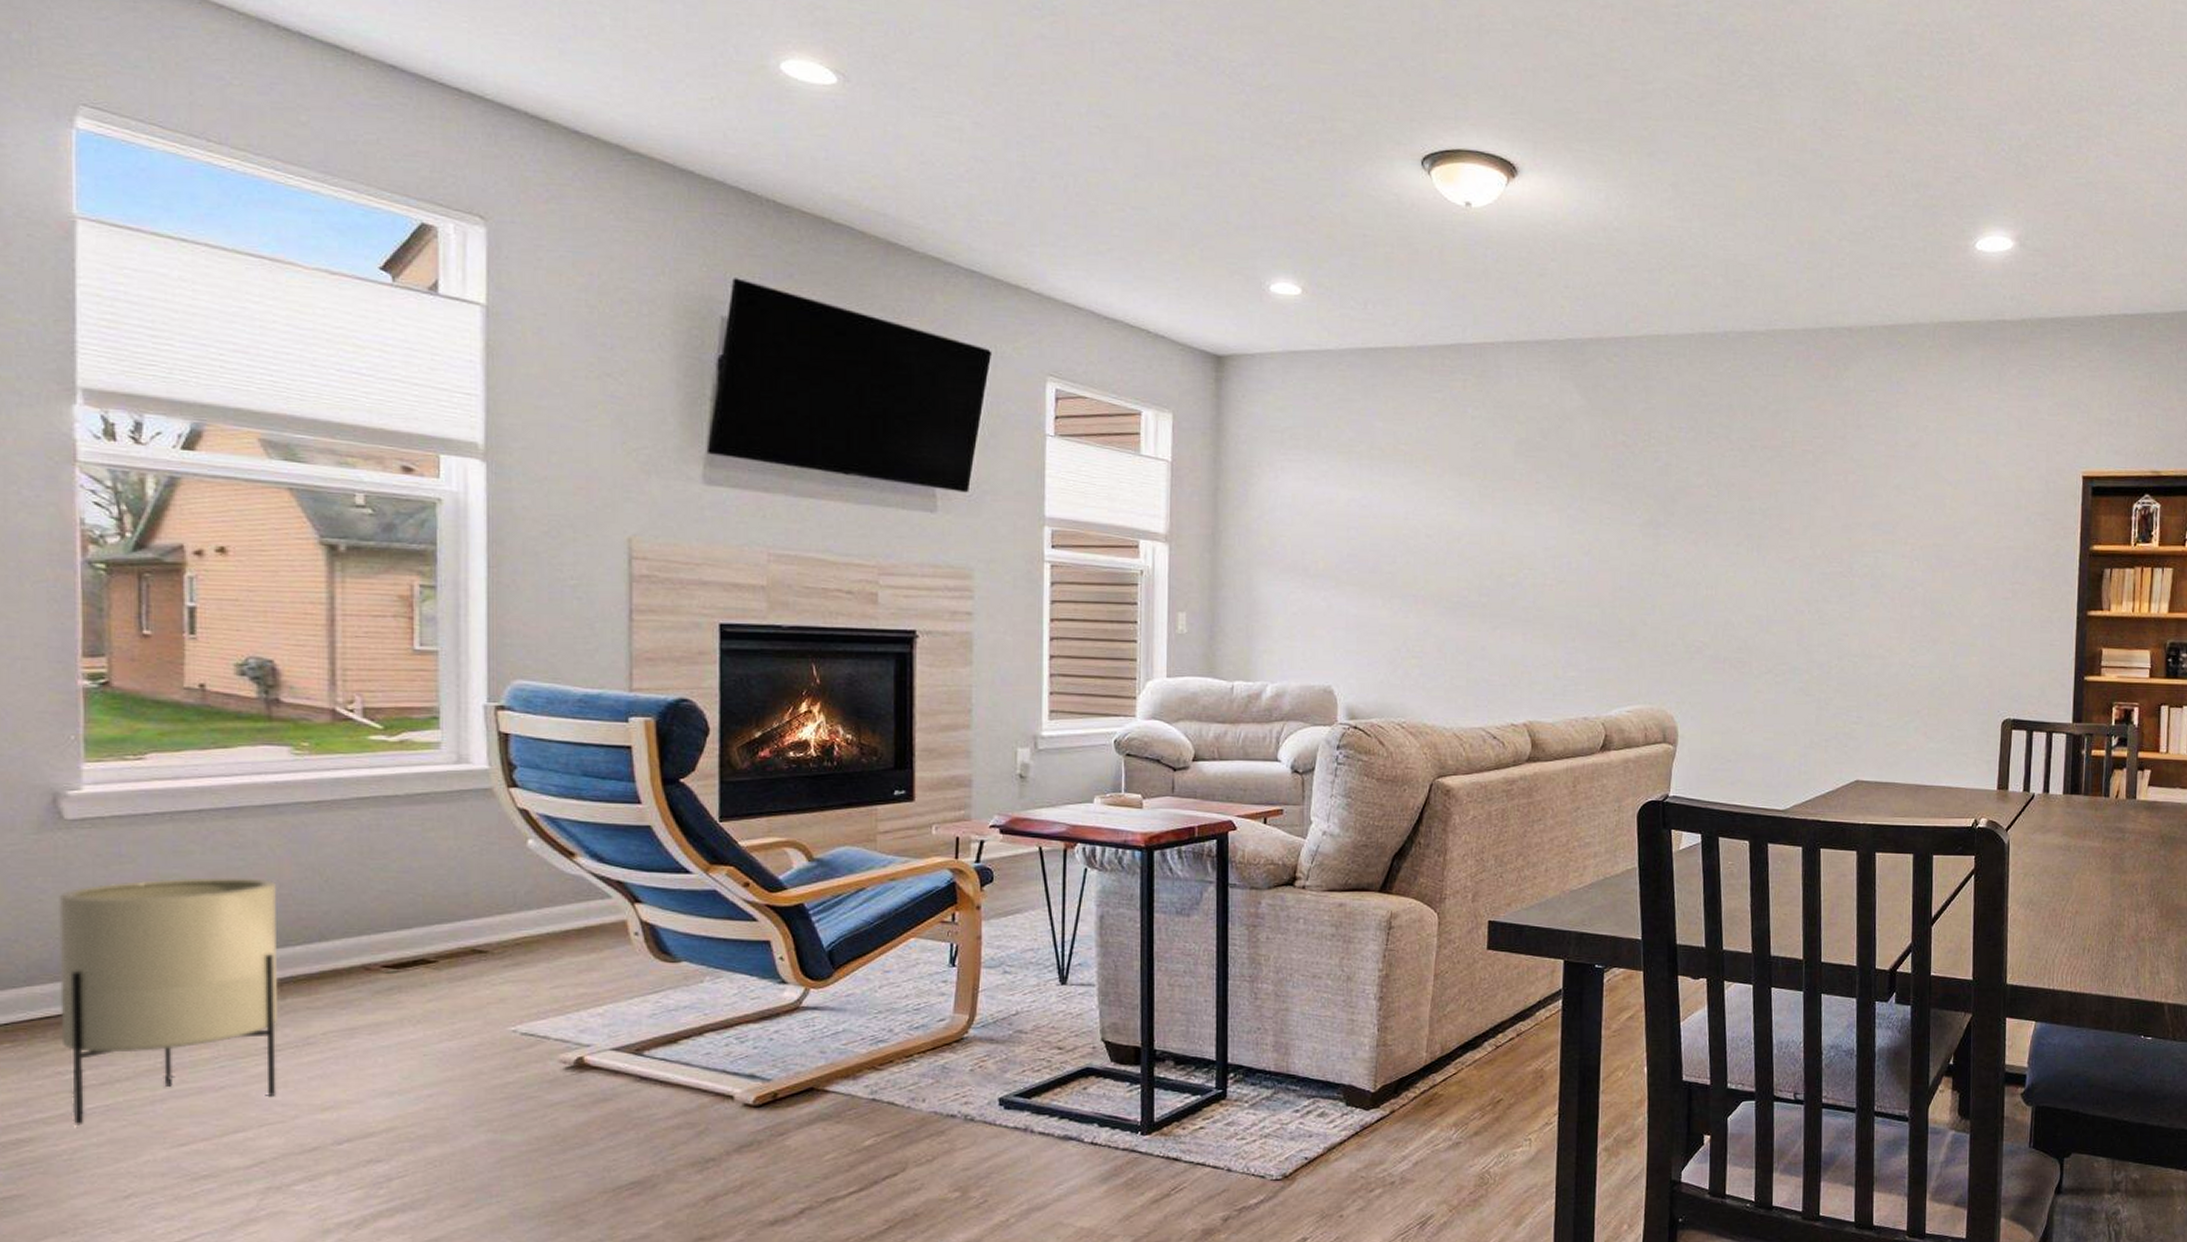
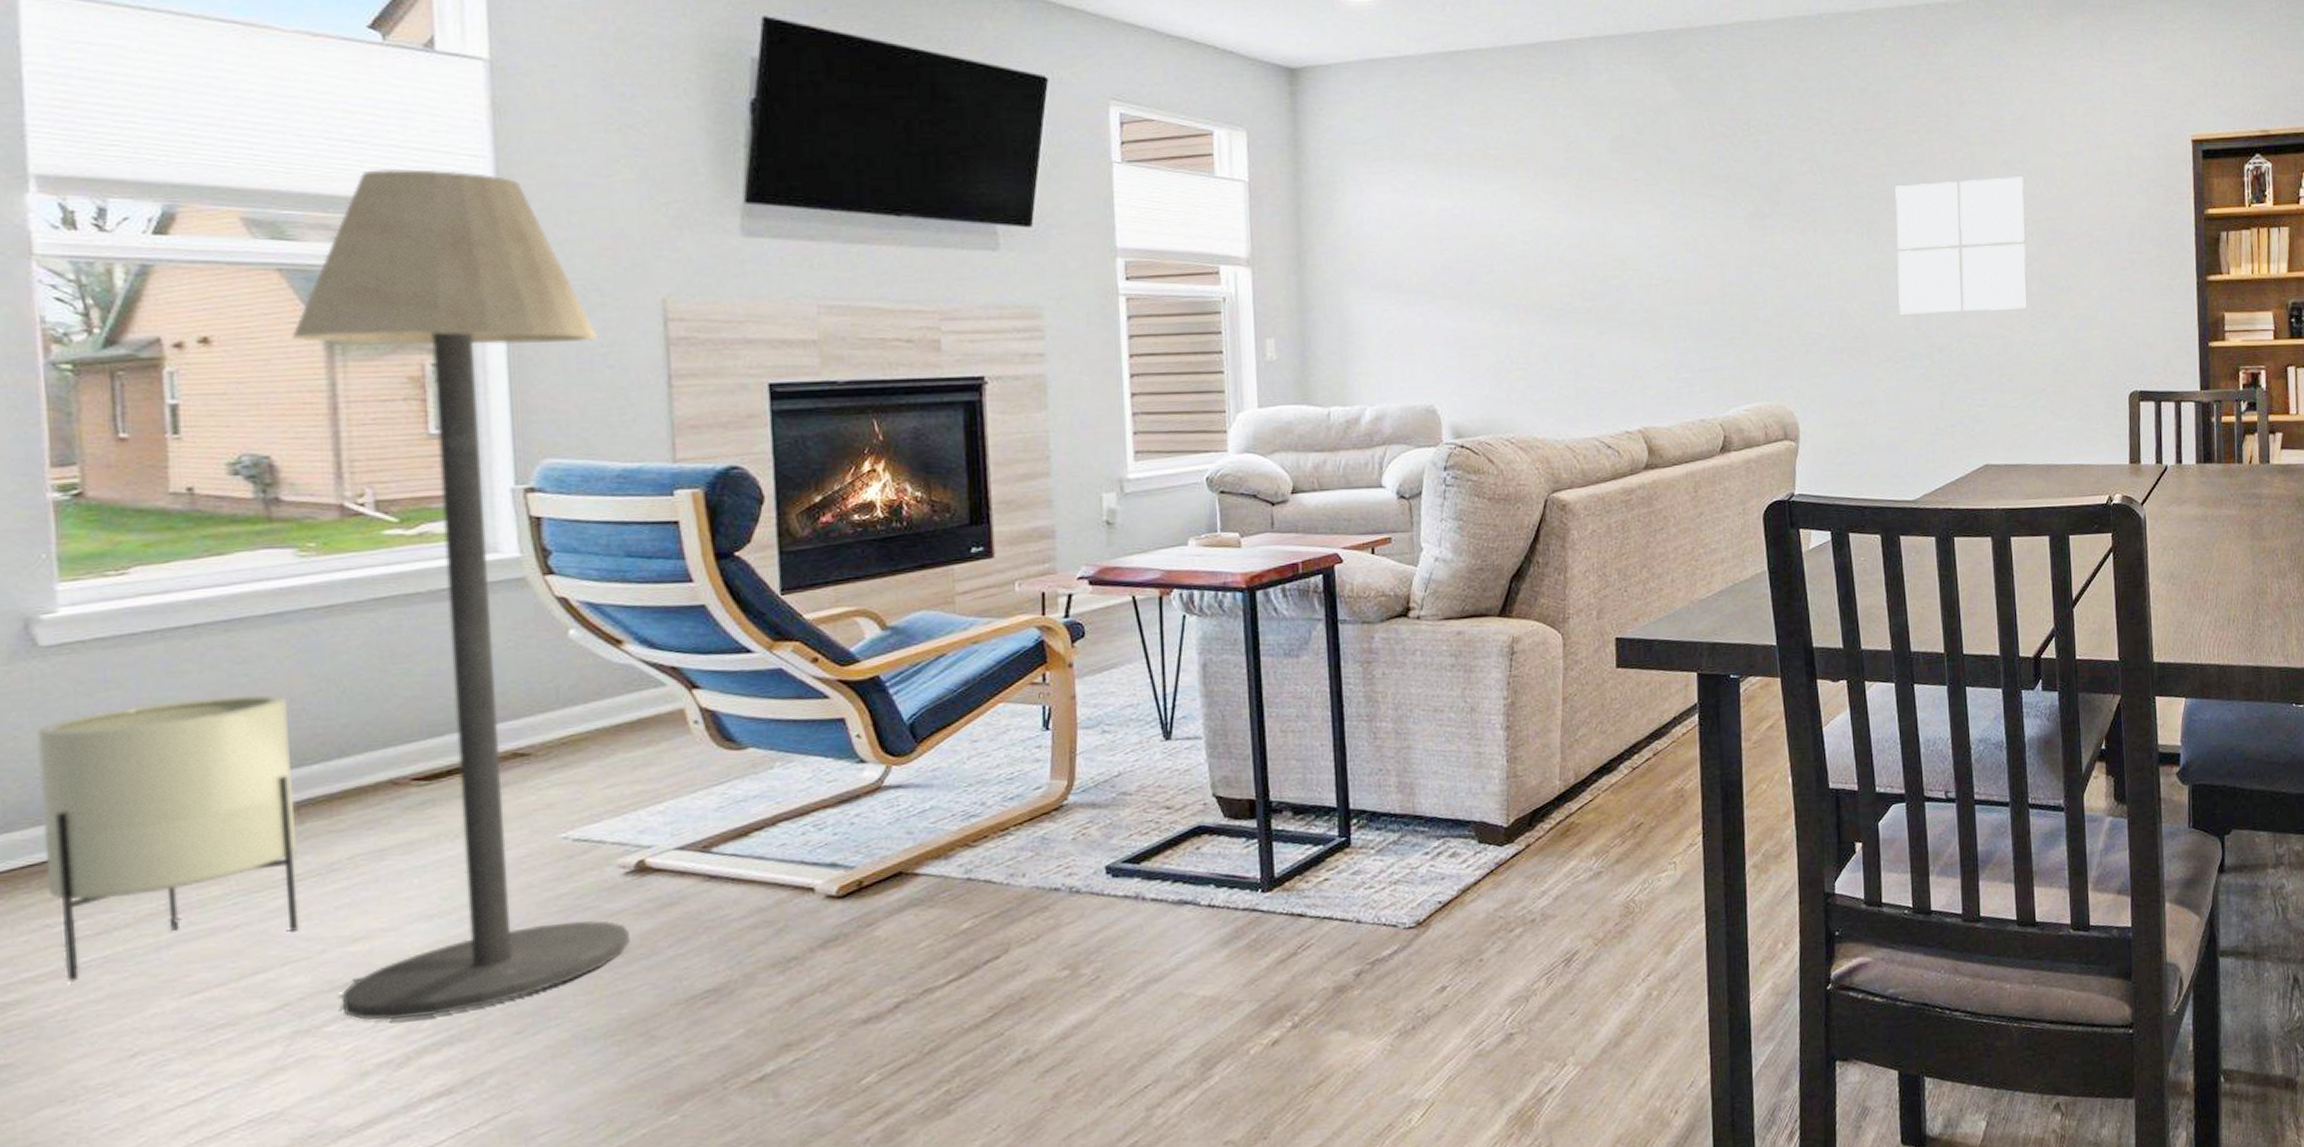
floor lamp: none [298,401,568,1185] -> present [292,168,630,1021]
wall art: none [1783,502,1914,632] -> present [1895,176,2028,315]

